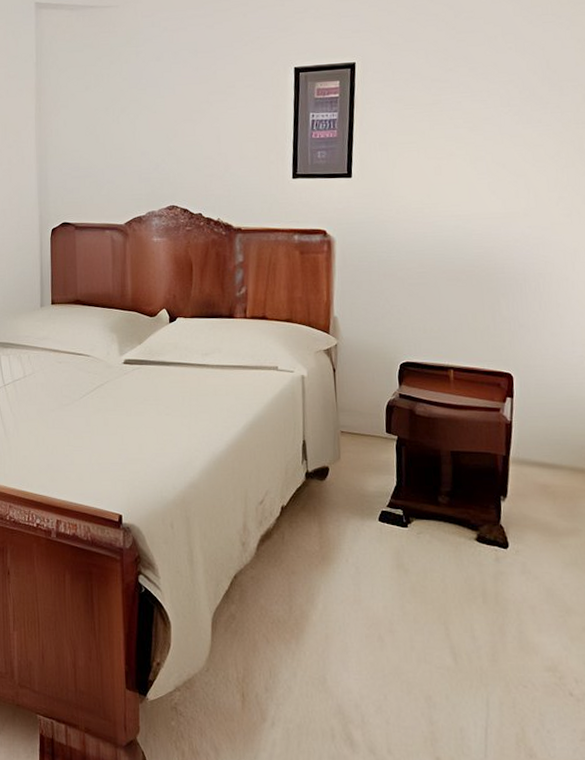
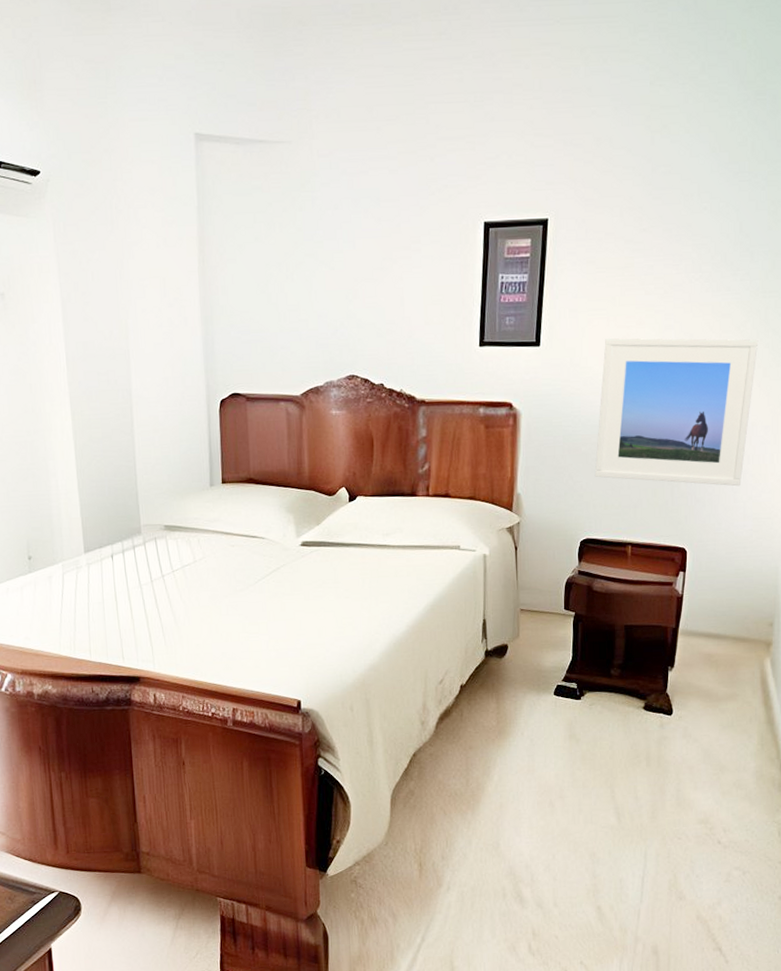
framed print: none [411,168,575,312] -> present [594,338,759,487]

